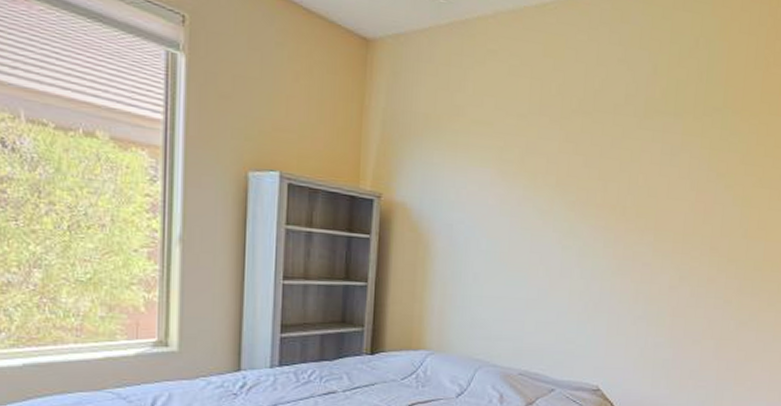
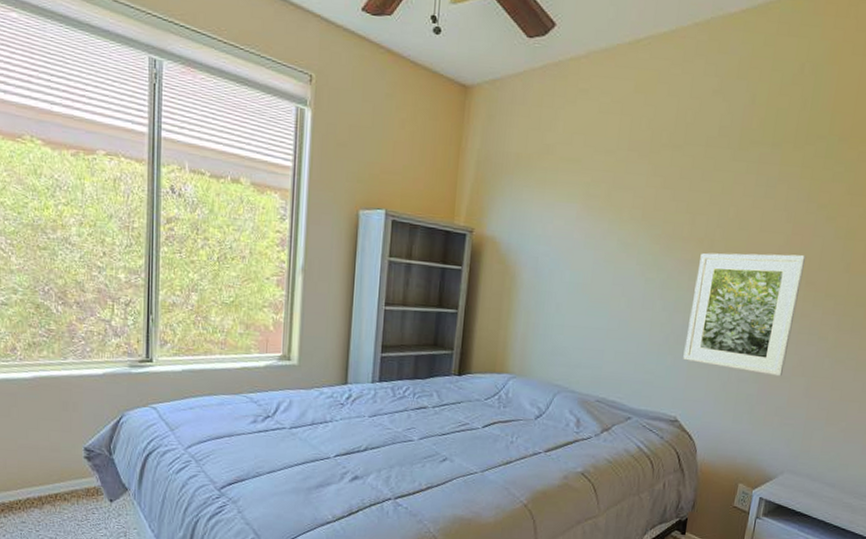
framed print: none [602,219,710,340] -> present [683,253,806,377]

